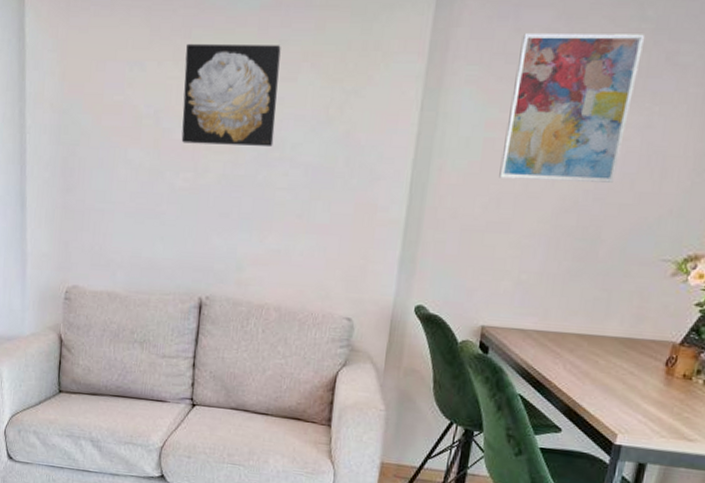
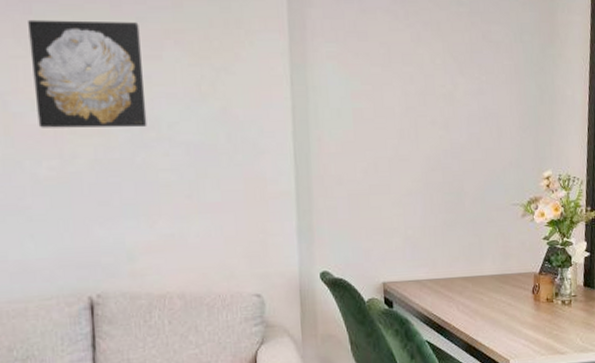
wall art: present [499,34,646,183] -> none [368,15,465,144]

